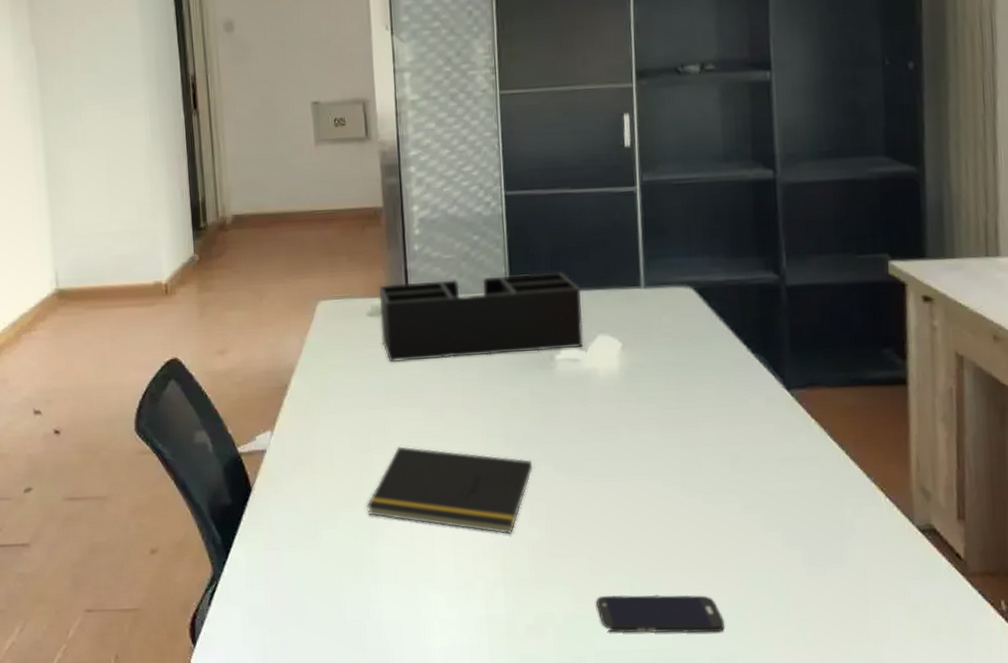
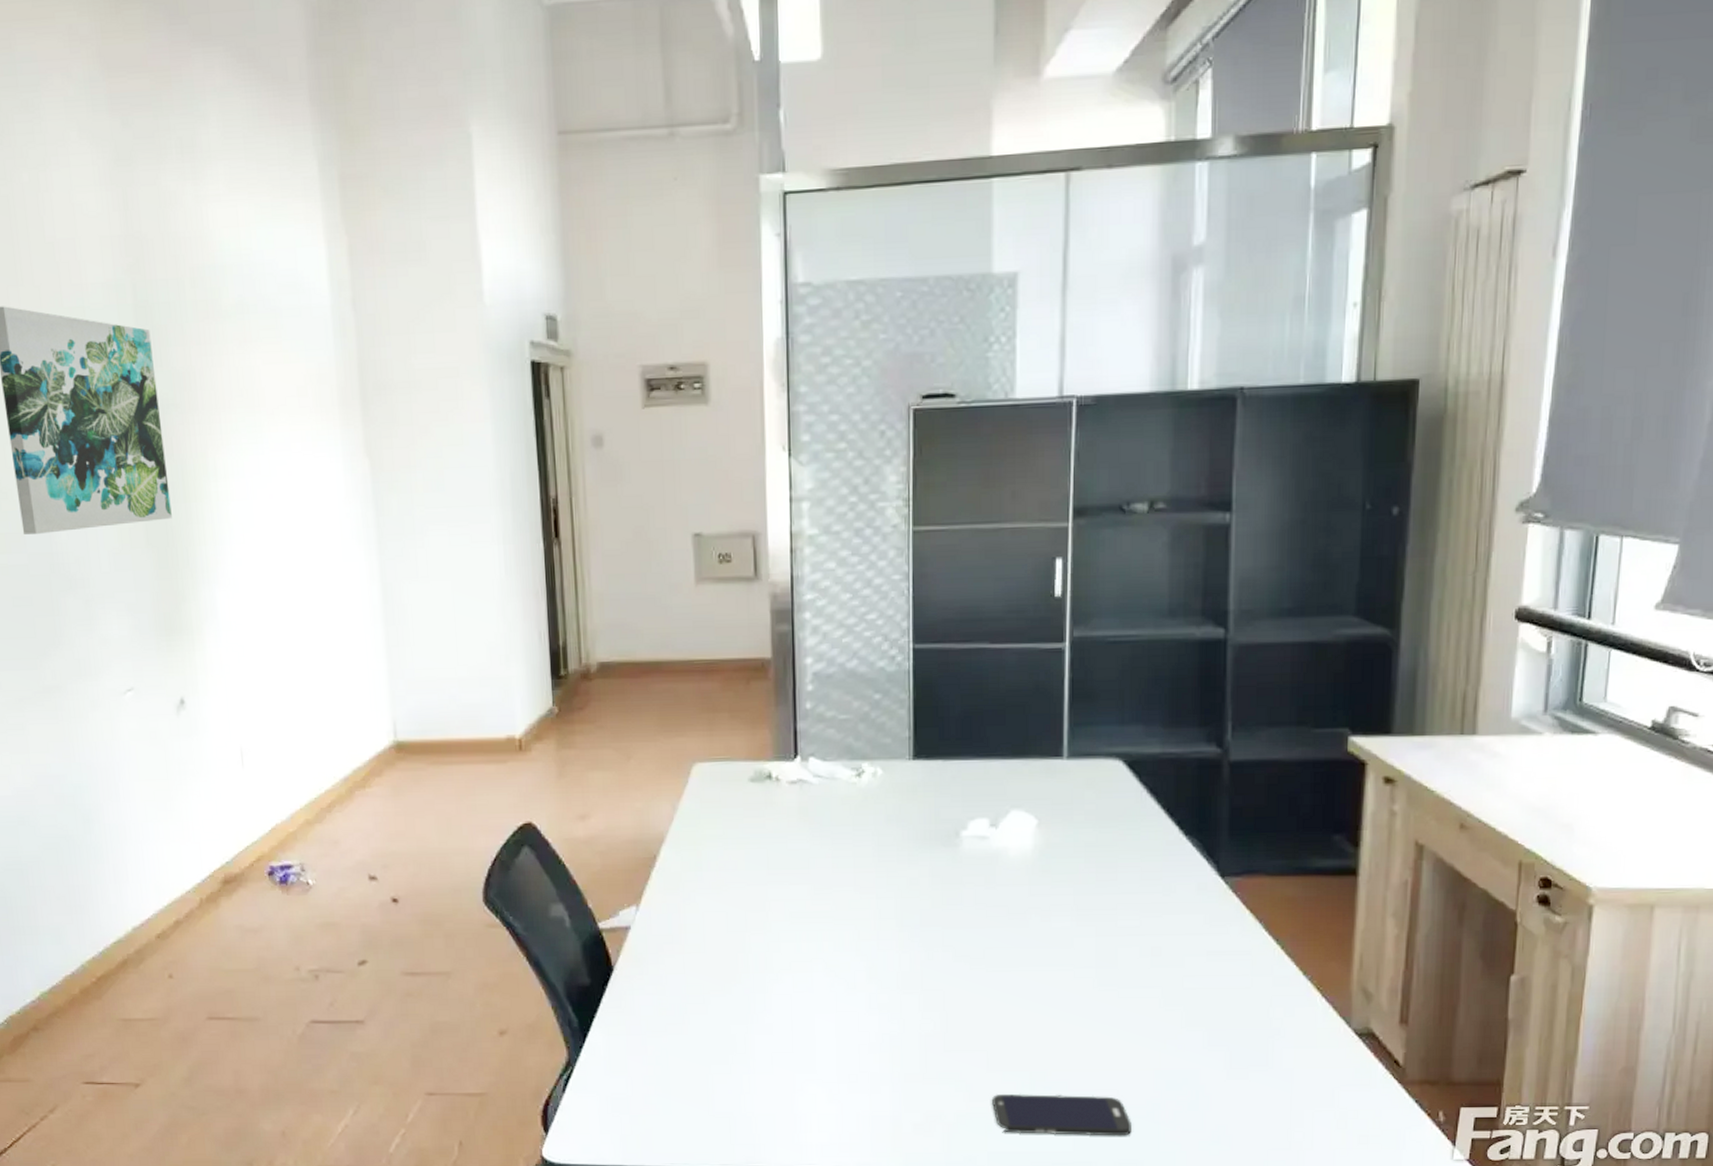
notepad: present [367,446,533,534] -> none [742,927,930,1025]
desk organizer: present [378,272,584,363] -> none [763,738,995,835]

